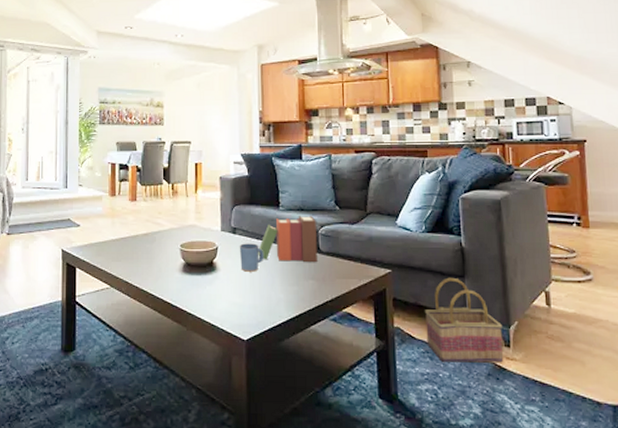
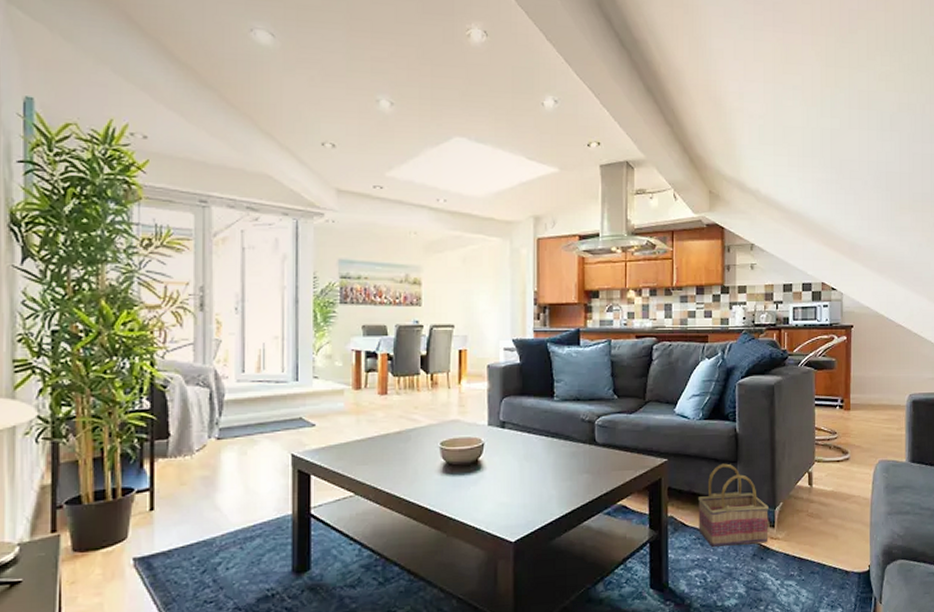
mug: present [239,243,264,272] -> none [508,437,536,469]
books: present [258,216,317,262] -> none [529,406,593,456]

